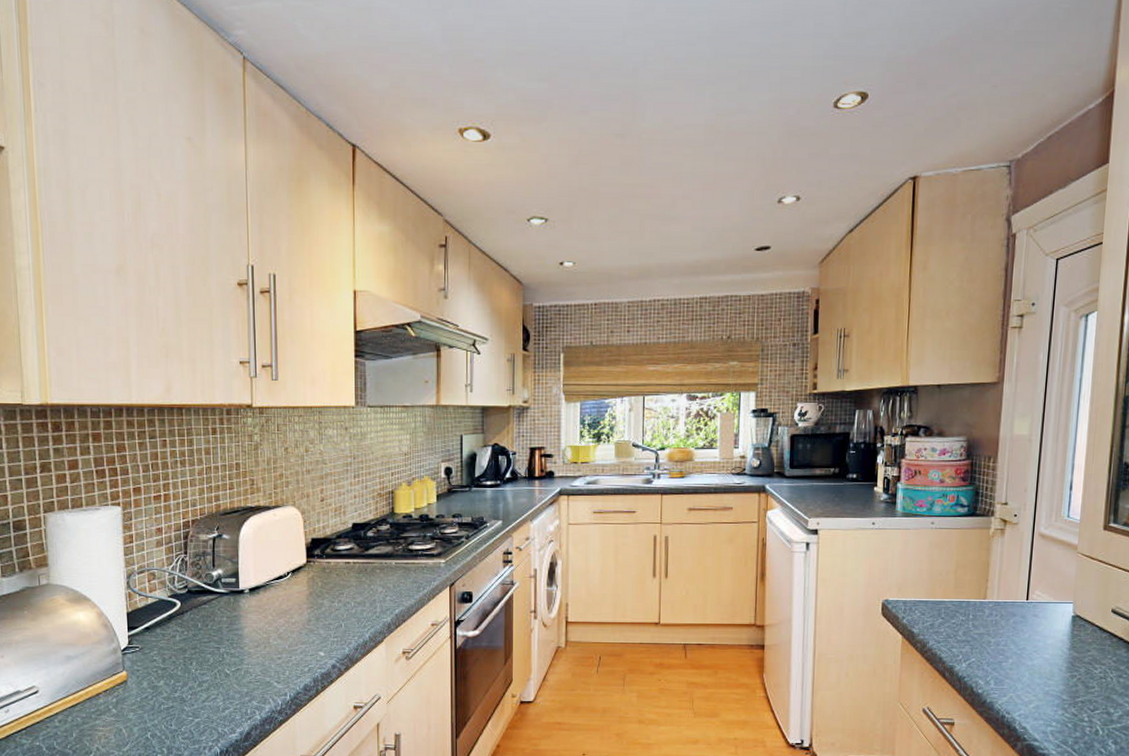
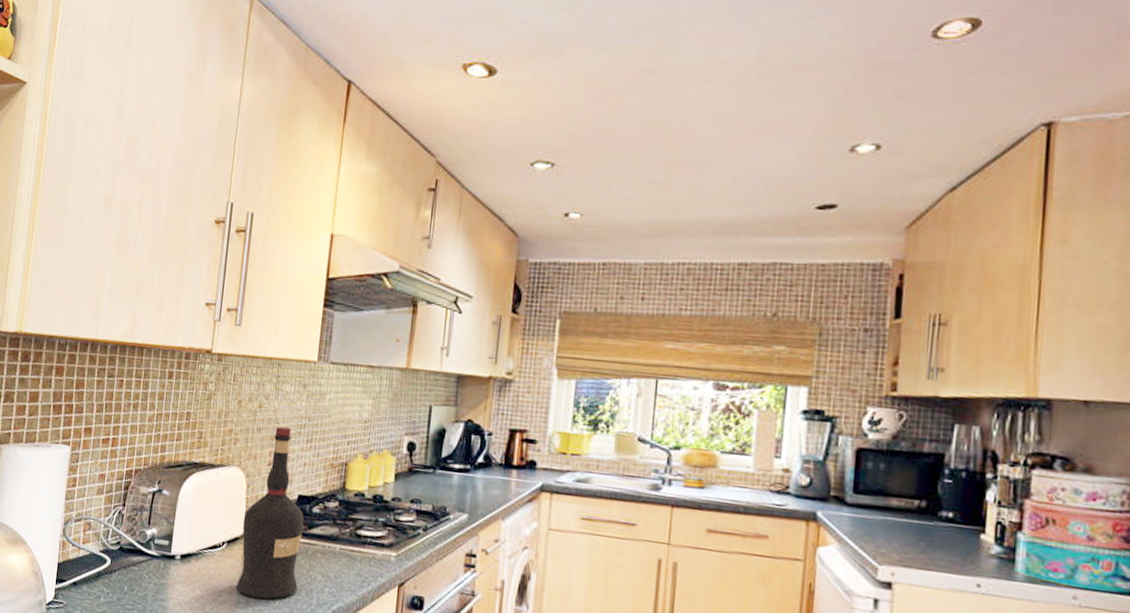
liquor: none [304,466,362,615] -> present [236,426,305,600]

